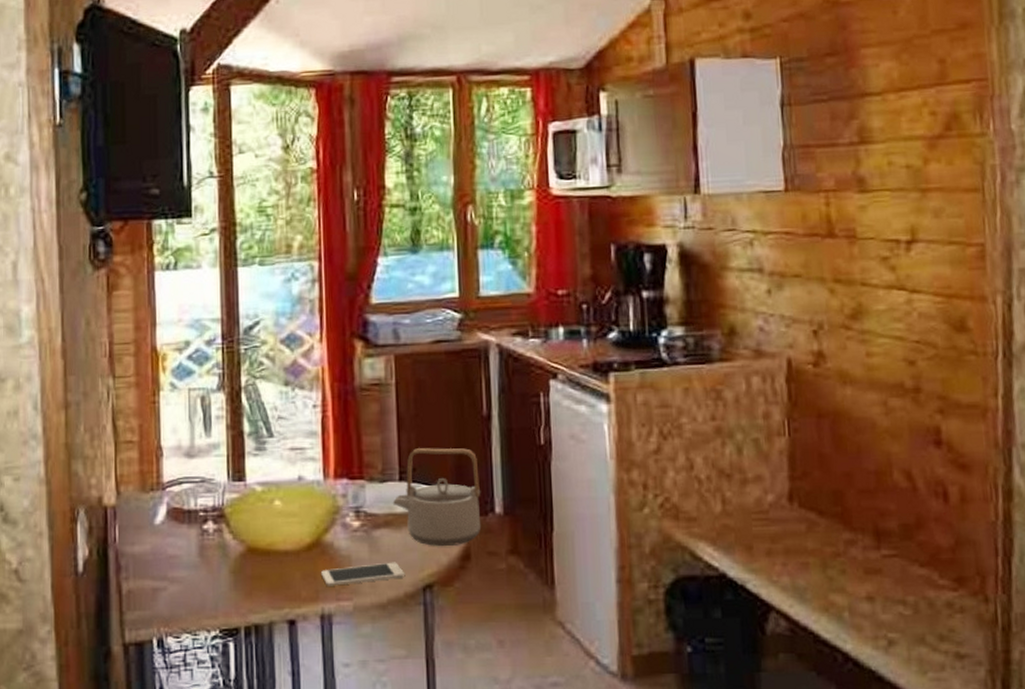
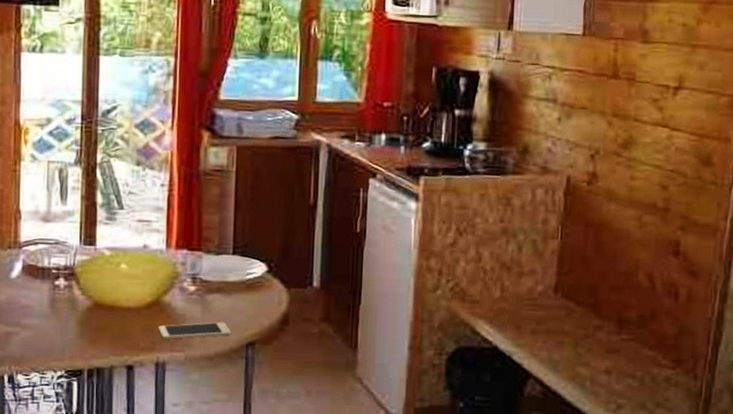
teapot: present [392,448,482,547] -> none [225,228,303,312]

